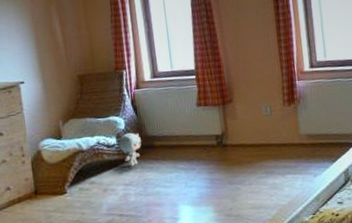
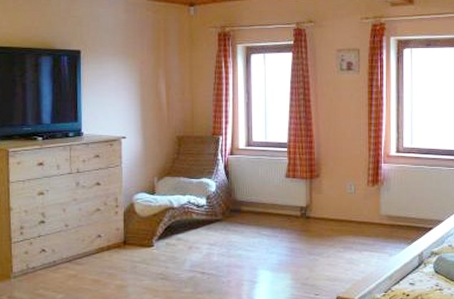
plush toy: present [118,132,141,167] -> none [208,195,229,228]

